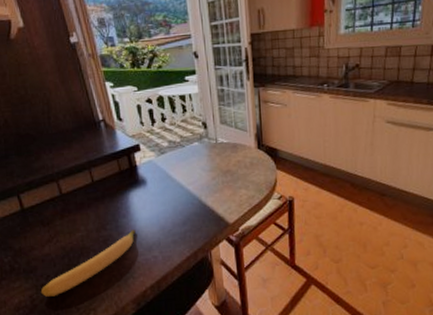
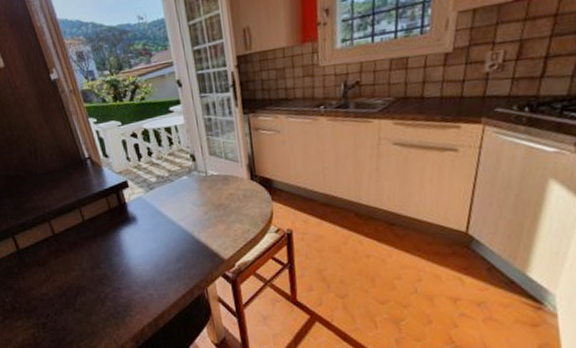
banana: present [40,230,136,297] -> none [42,268,130,335]

